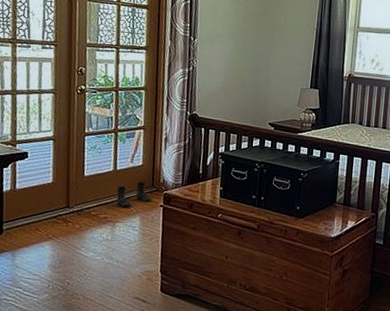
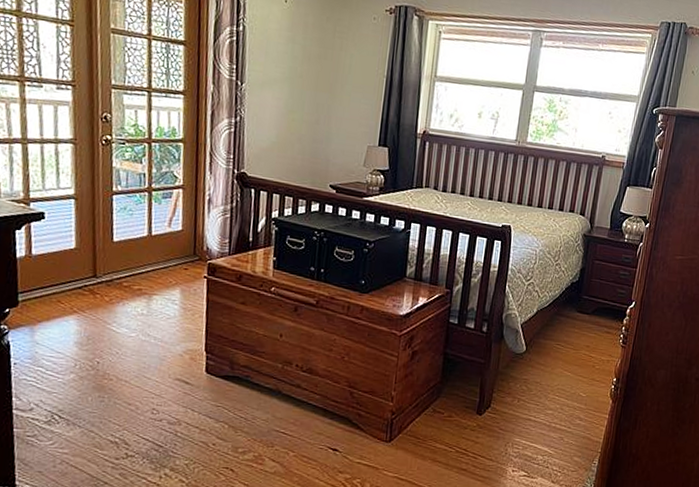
boots: present [116,182,152,207] -> none [152,249,194,278]

